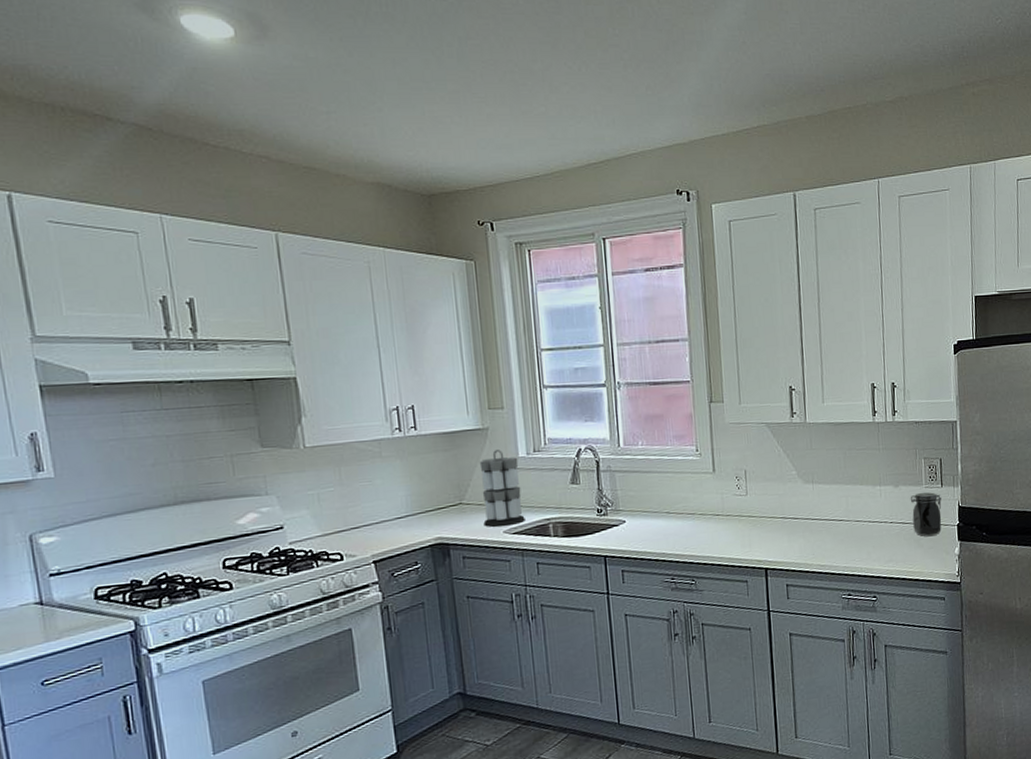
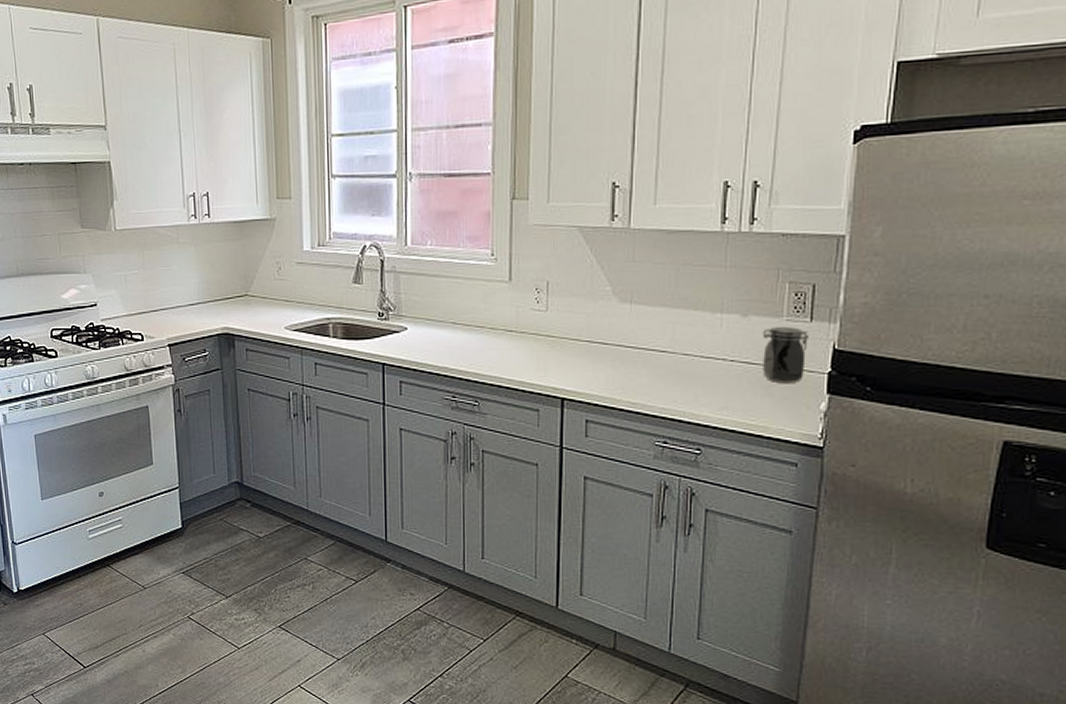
spice rack: present [479,448,525,527] -> none [265,241,306,321]

